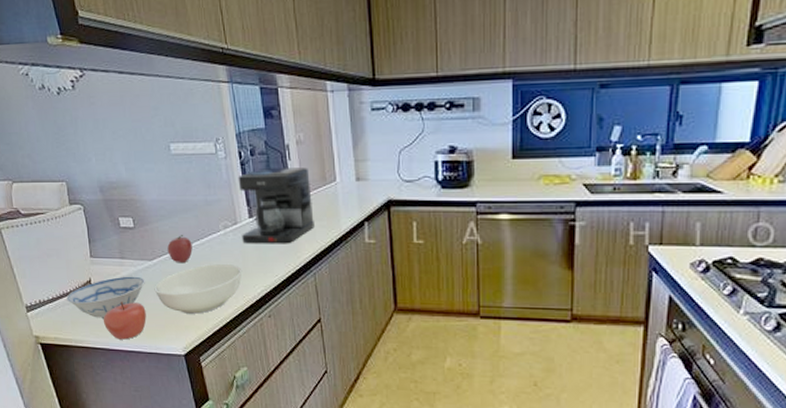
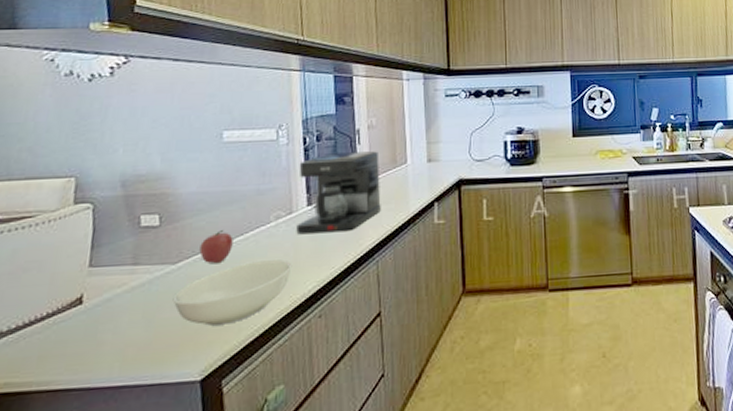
ceramic bowl: present [66,276,145,320] -> none [38,285,162,348]
fruit: present [103,301,147,340] -> none [88,319,156,373]

